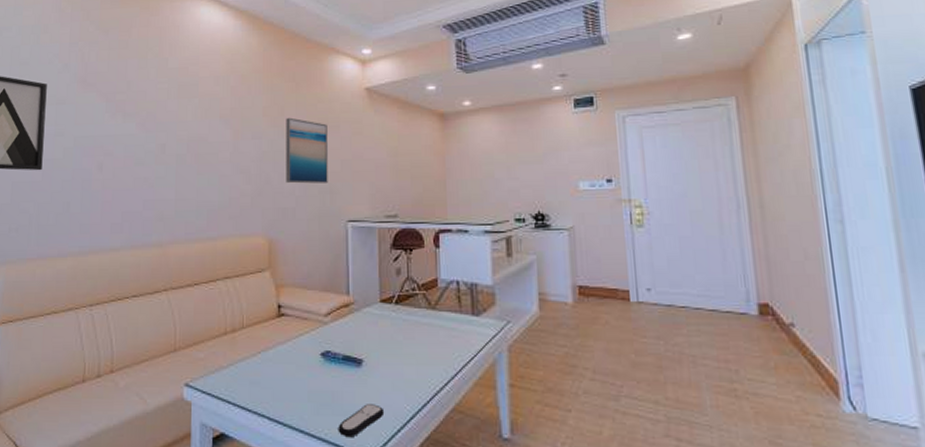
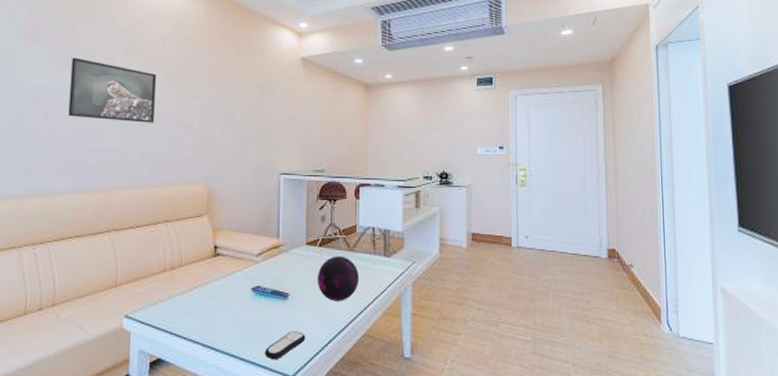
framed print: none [122,103,211,170] -> present [68,57,157,123]
wall art: present [286,117,328,184] -> none [225,80,265,140]
decorative orb: none [394,315,445,369] -> present [316,256,360,301]

